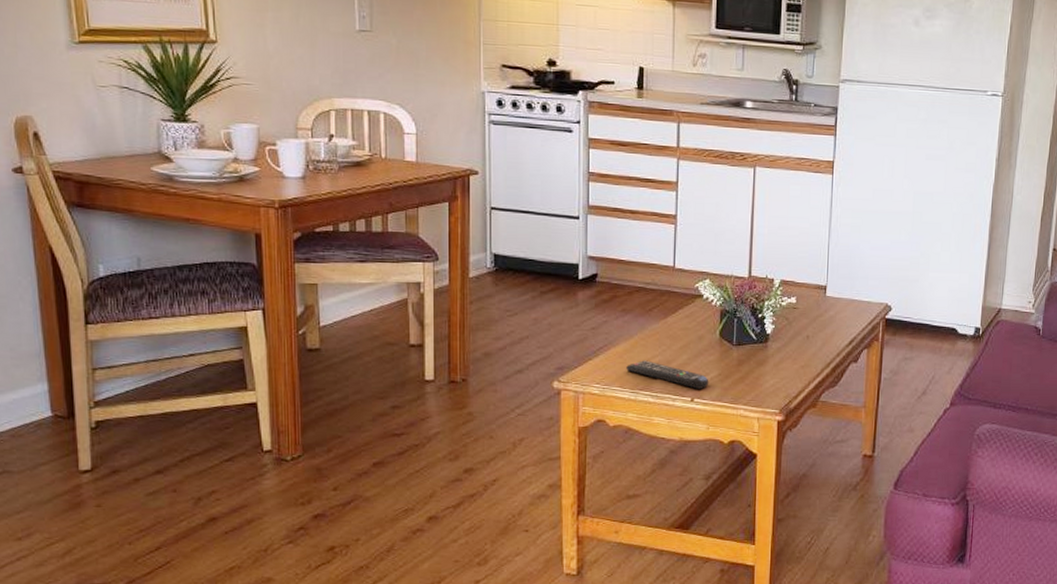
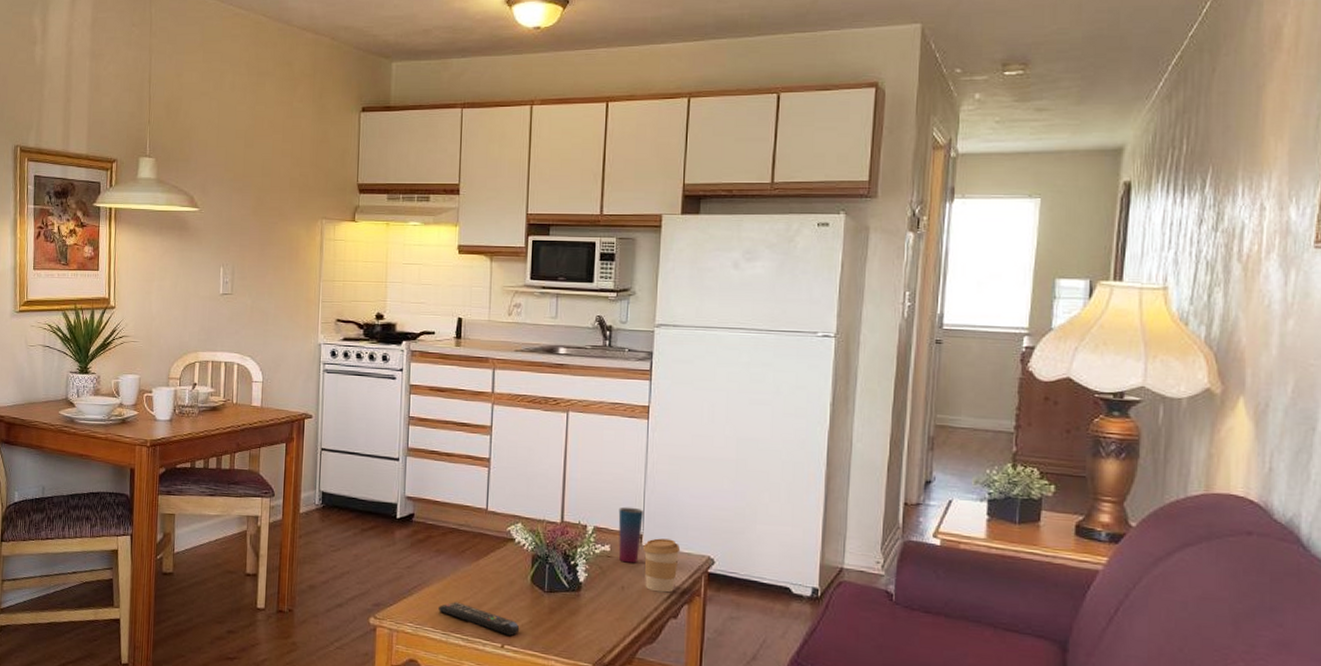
cup: none [804,260,827,313] -> present [618,506,643,563]
coffee cup: none [827,289,861,339] -> present [643,538,681,593]

